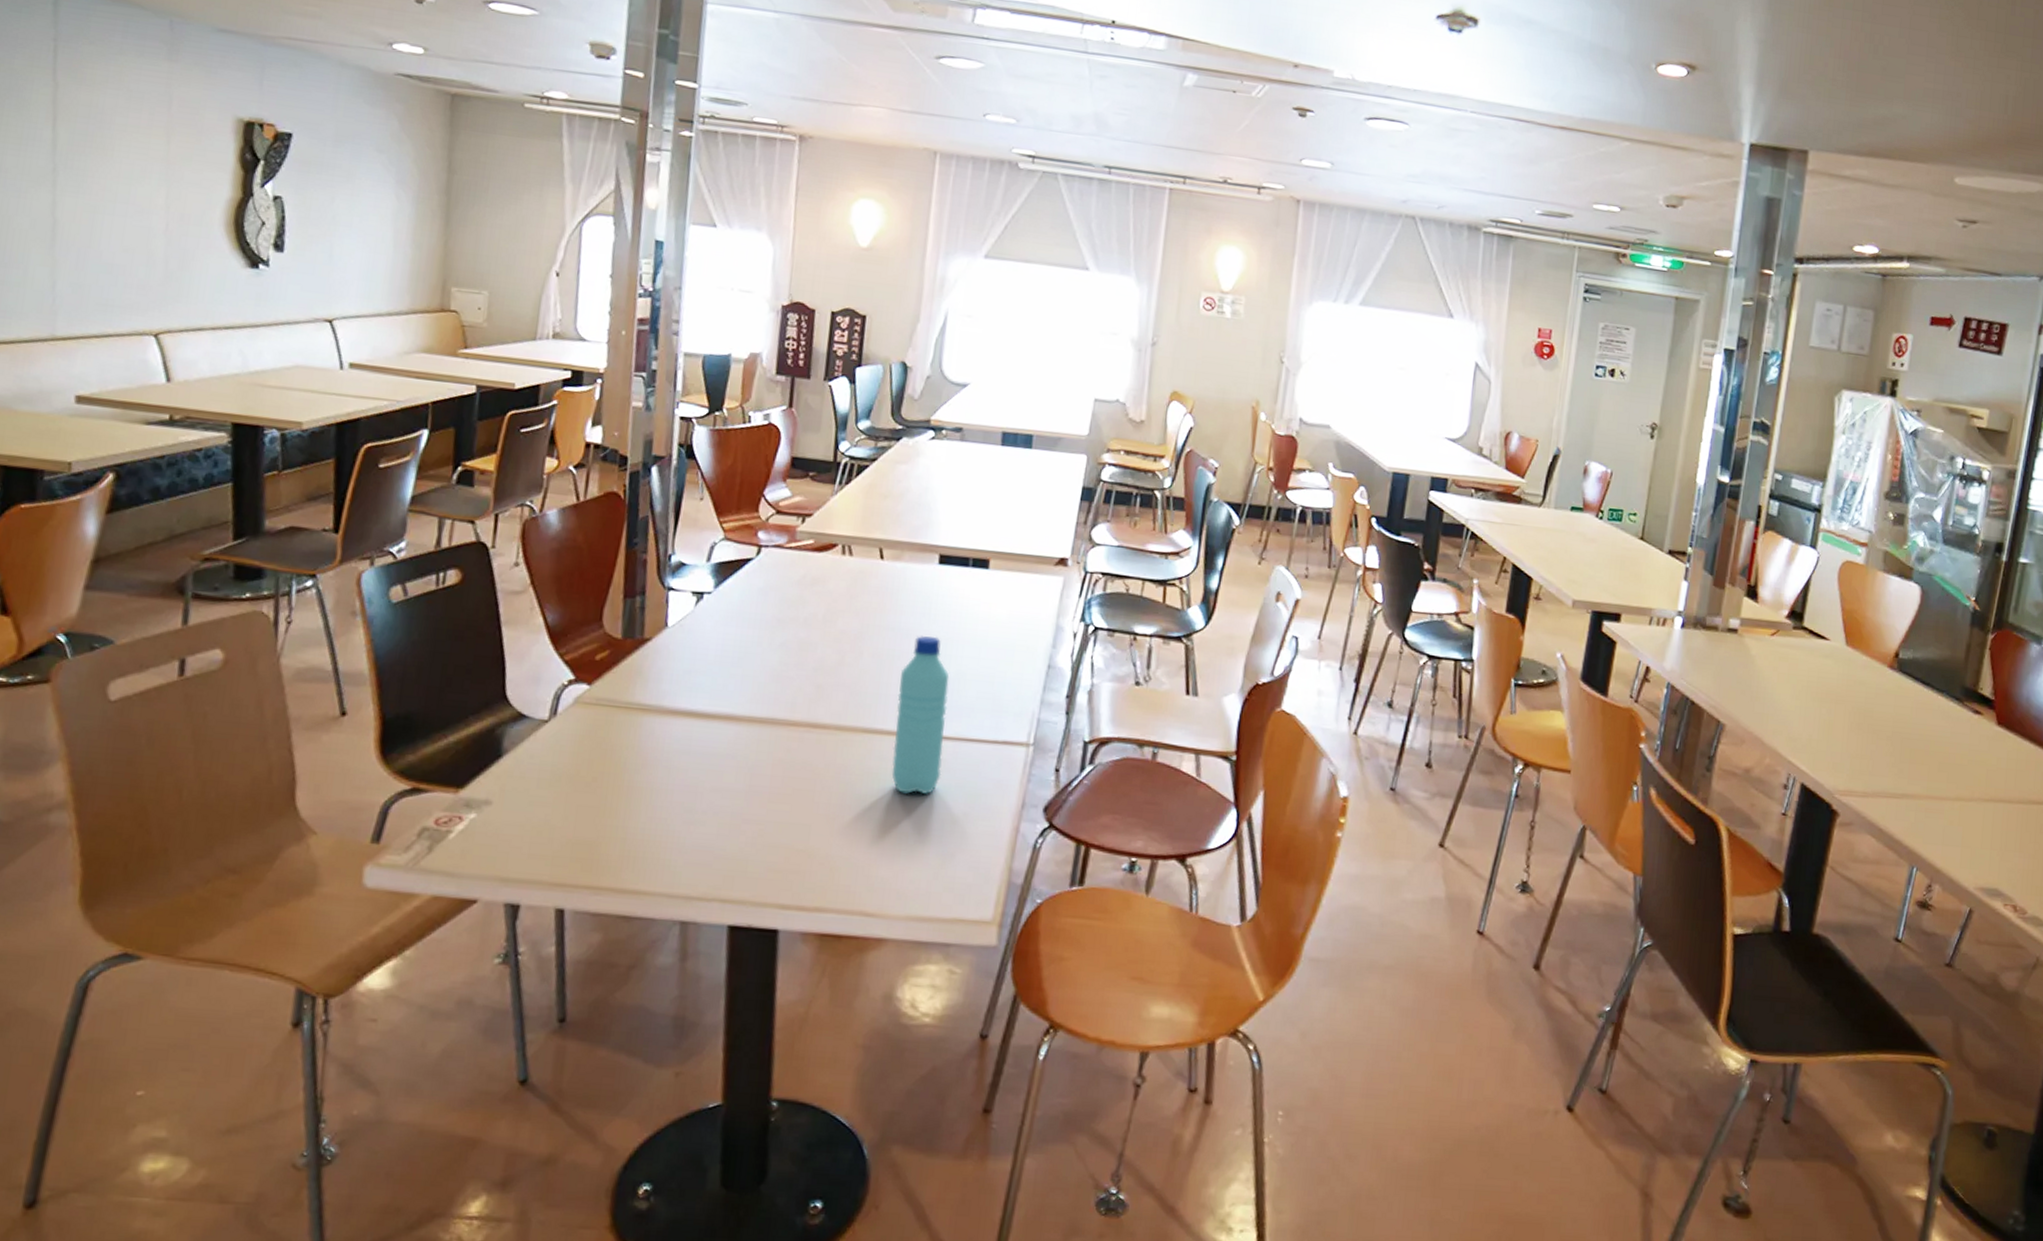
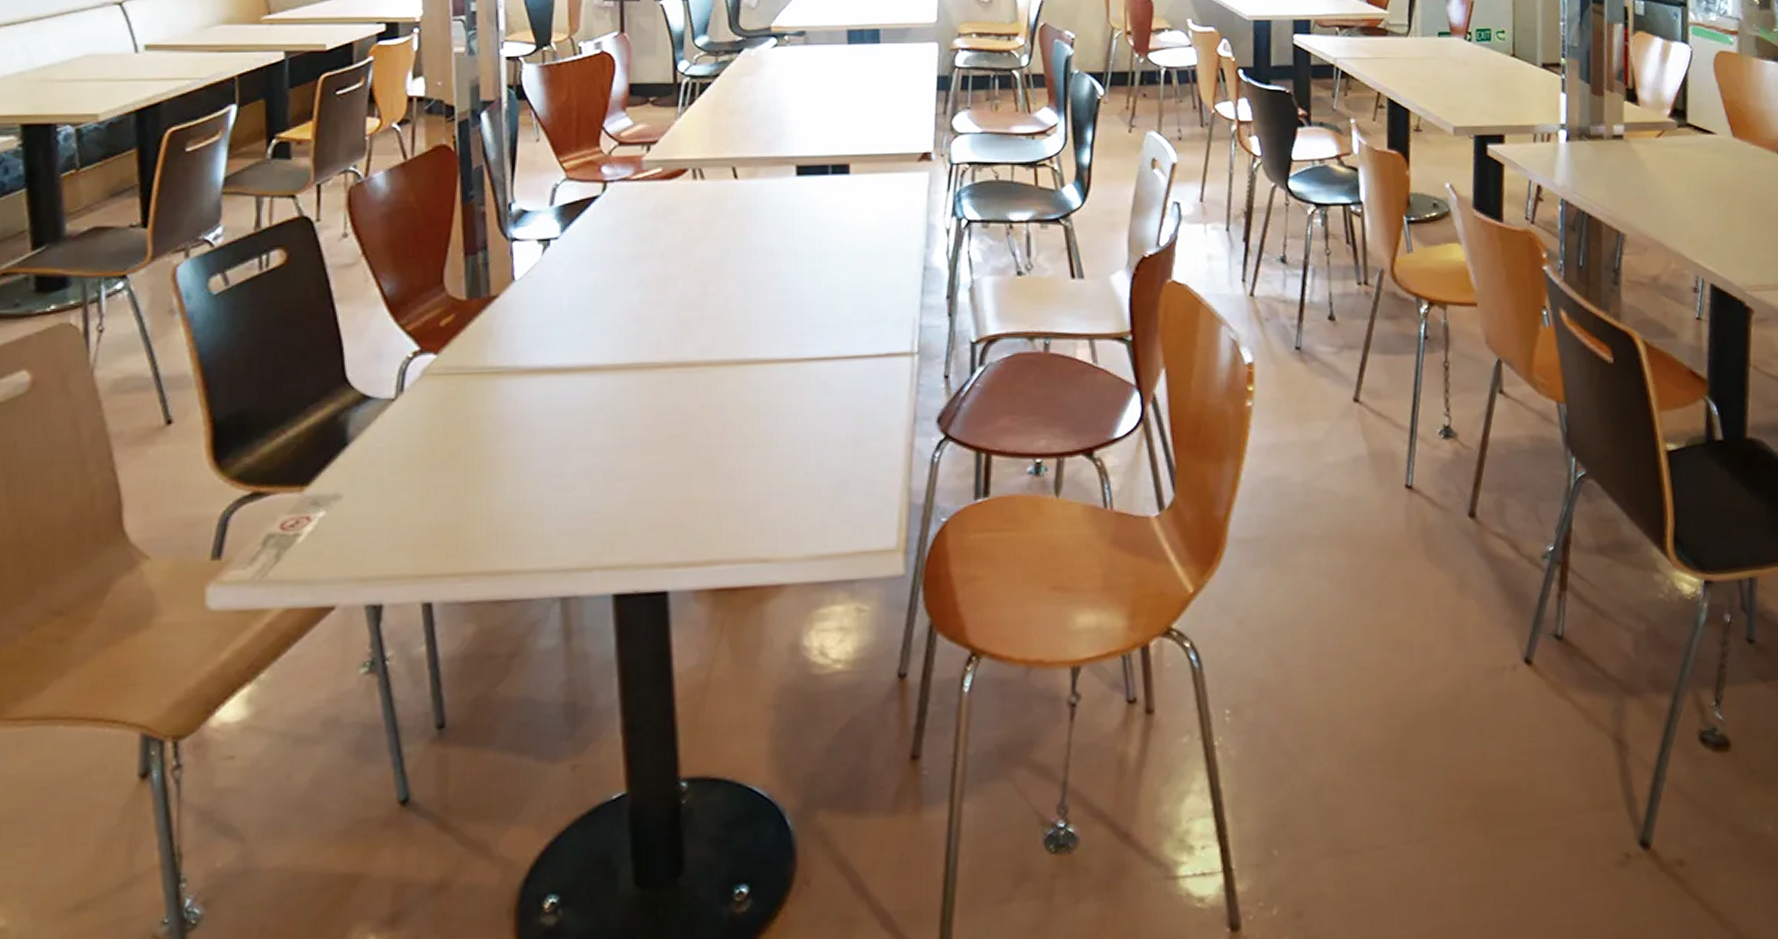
water bottle: present [891,636,950,794] -> none [768,252,825,424]

